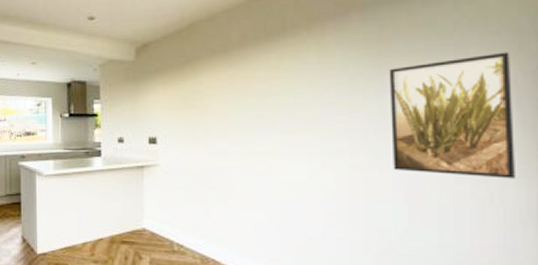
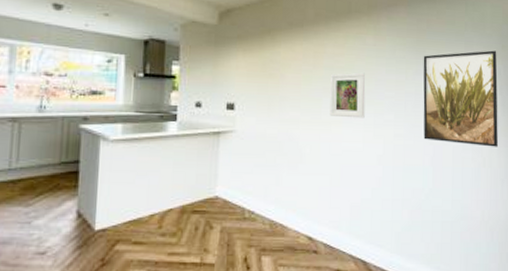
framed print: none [262,96,309,148] -> present [329,72,366,119]

